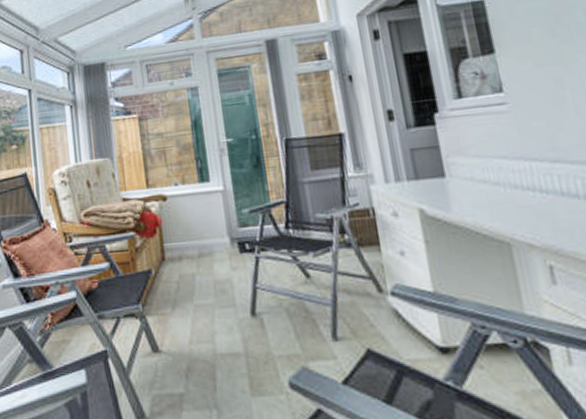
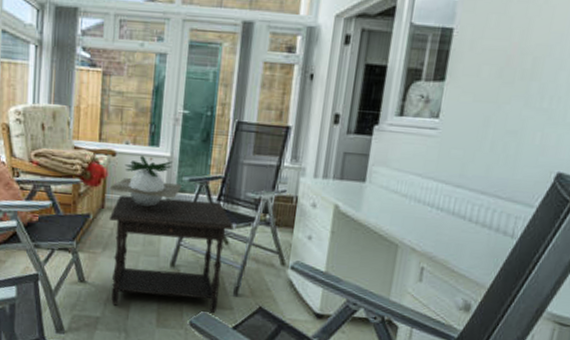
potted plant: none [165,194,244,250] -> present [108,156,182,206]
side table: none [172,232,318,376] -> present [108,194,235,314]

